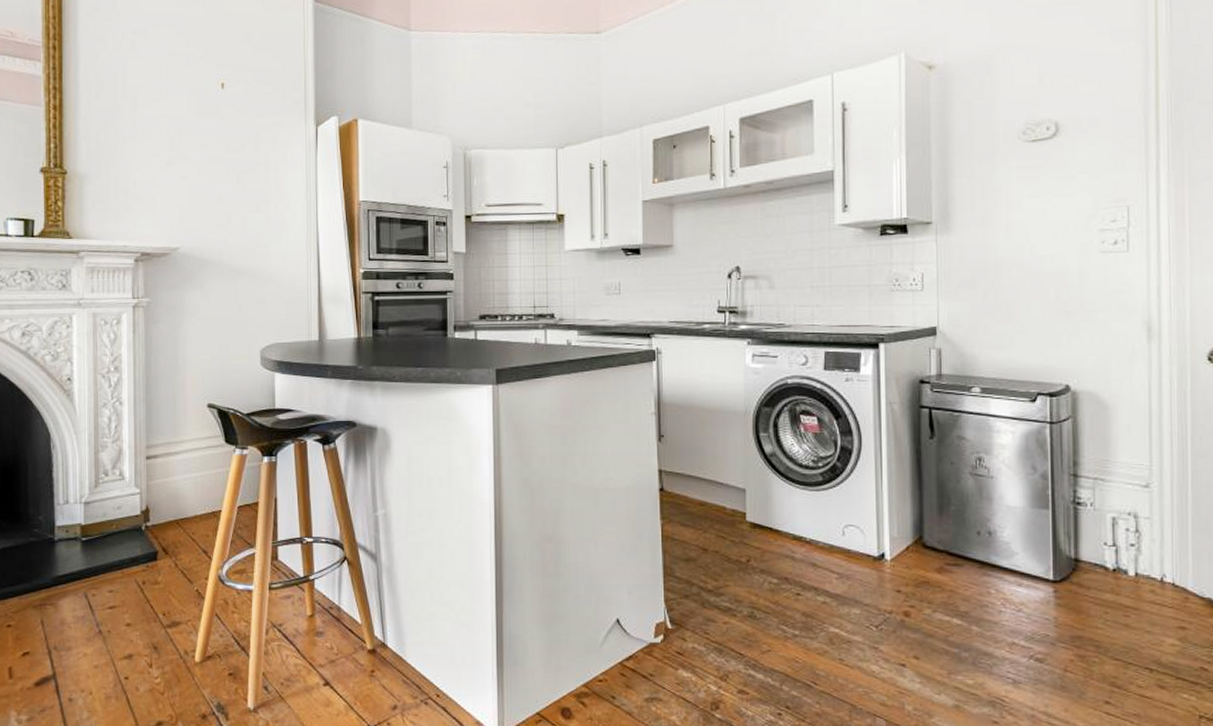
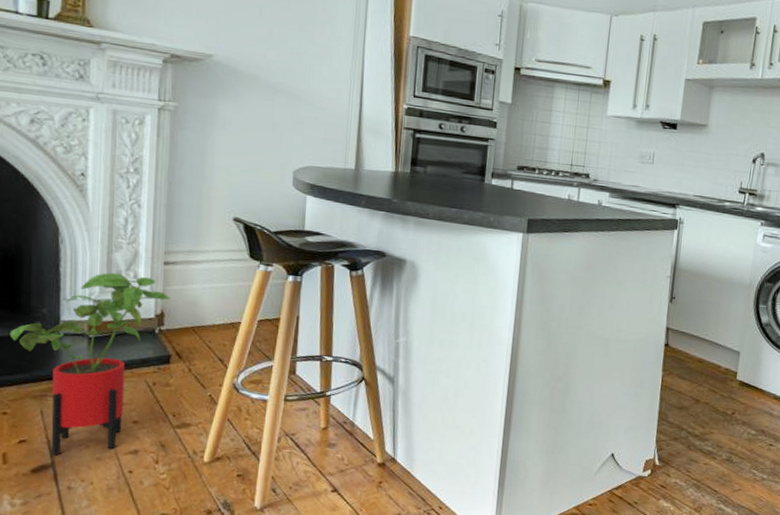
house plant: none [11,473,155,666] -> present [10,272,171,456]

